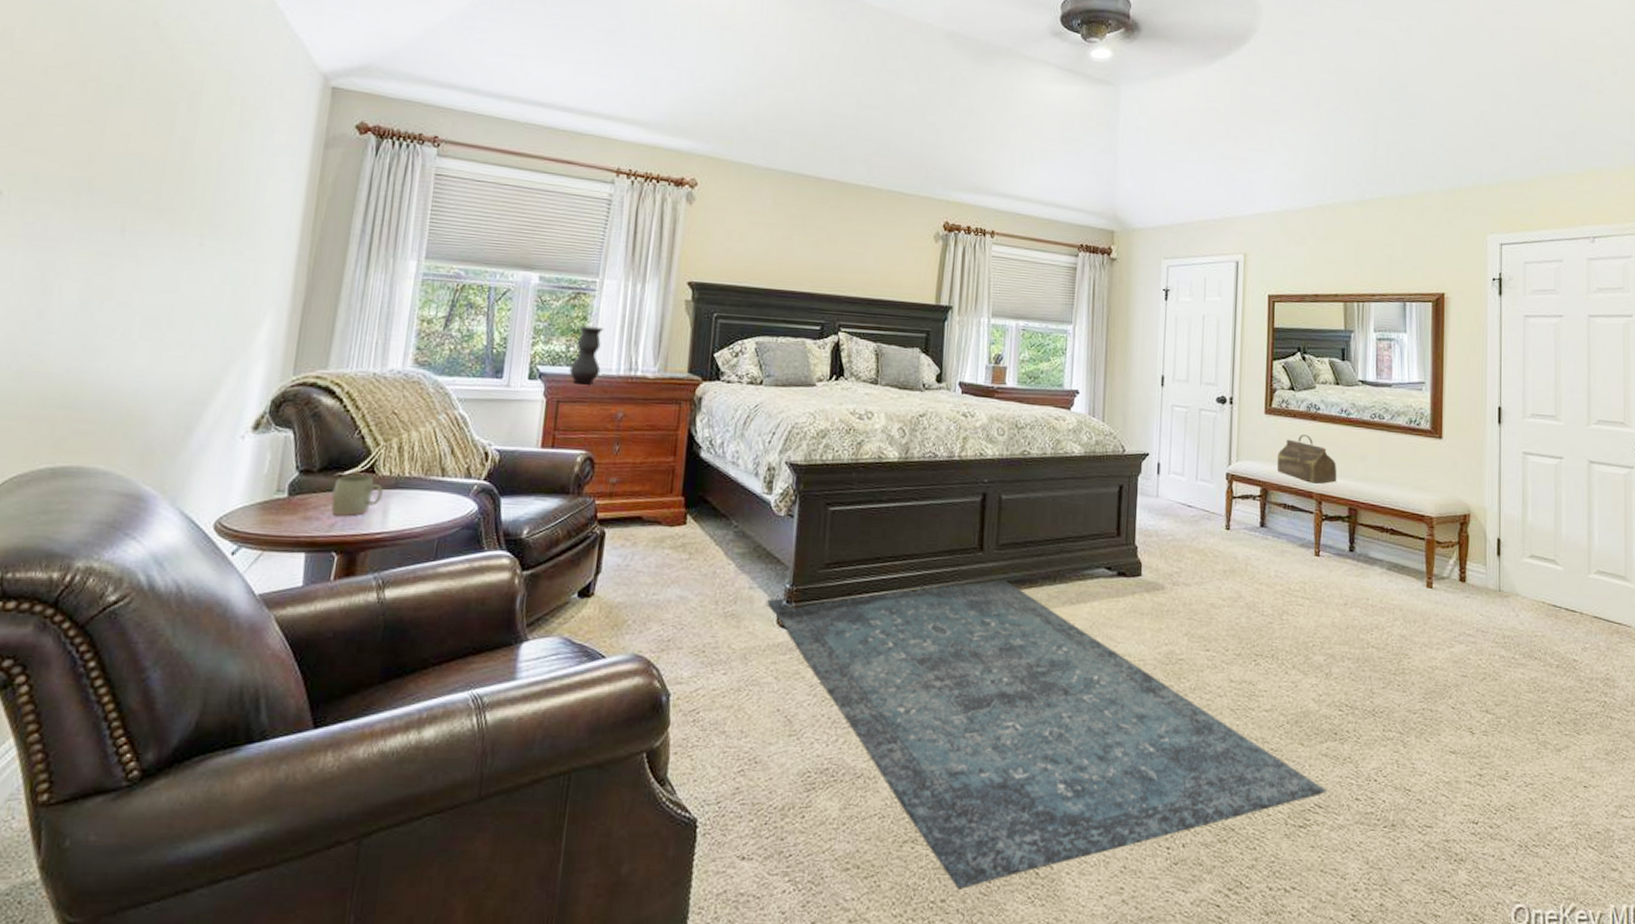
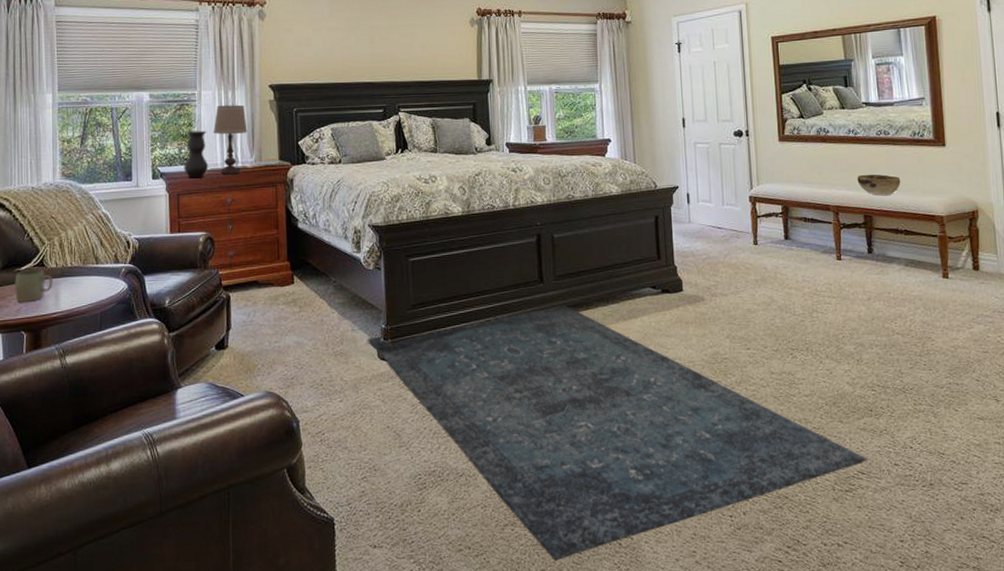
table lamp: none [611,299,655,385] -> present [213,104,248,175]
handbag: present [1276,435,1337,484] -> none [793,156,851,197]
decorative bowl: none [1345,461,1392,488] -> present [857,174,901,196]

